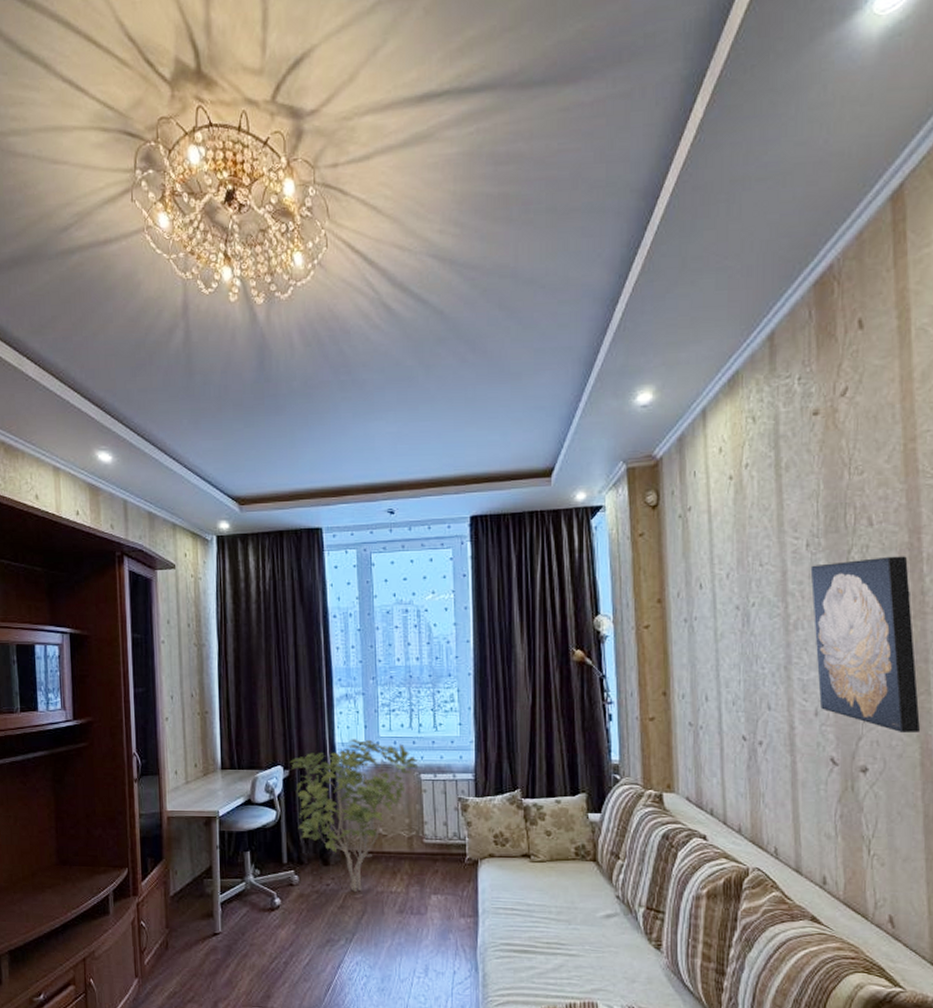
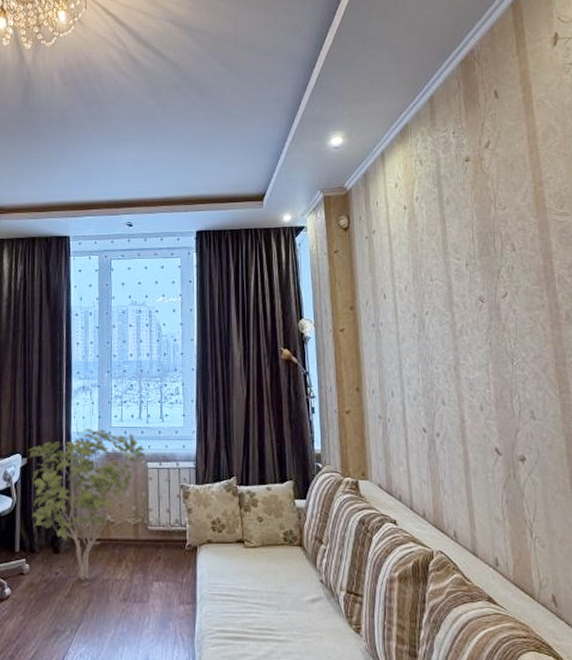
wall art: present [810,556,921,734] -> none [470,276,565,427]

